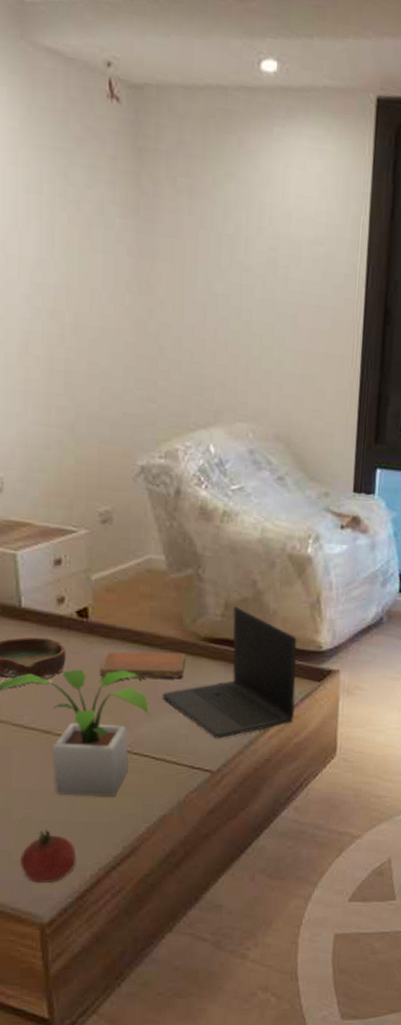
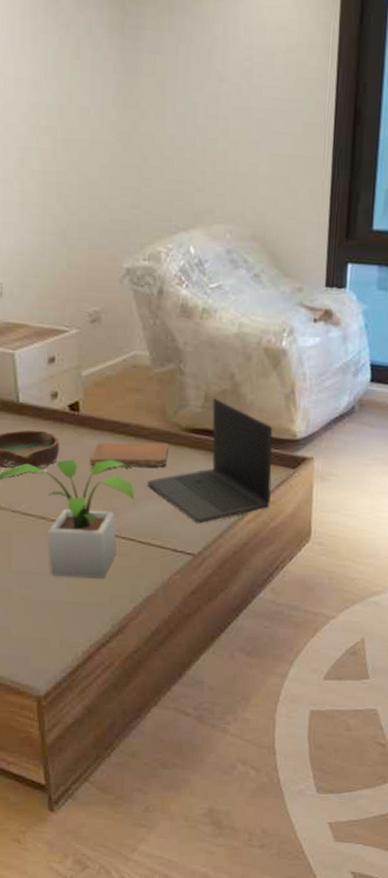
fruit: present [20,829,77,884] -> none [19,608,70,659]

